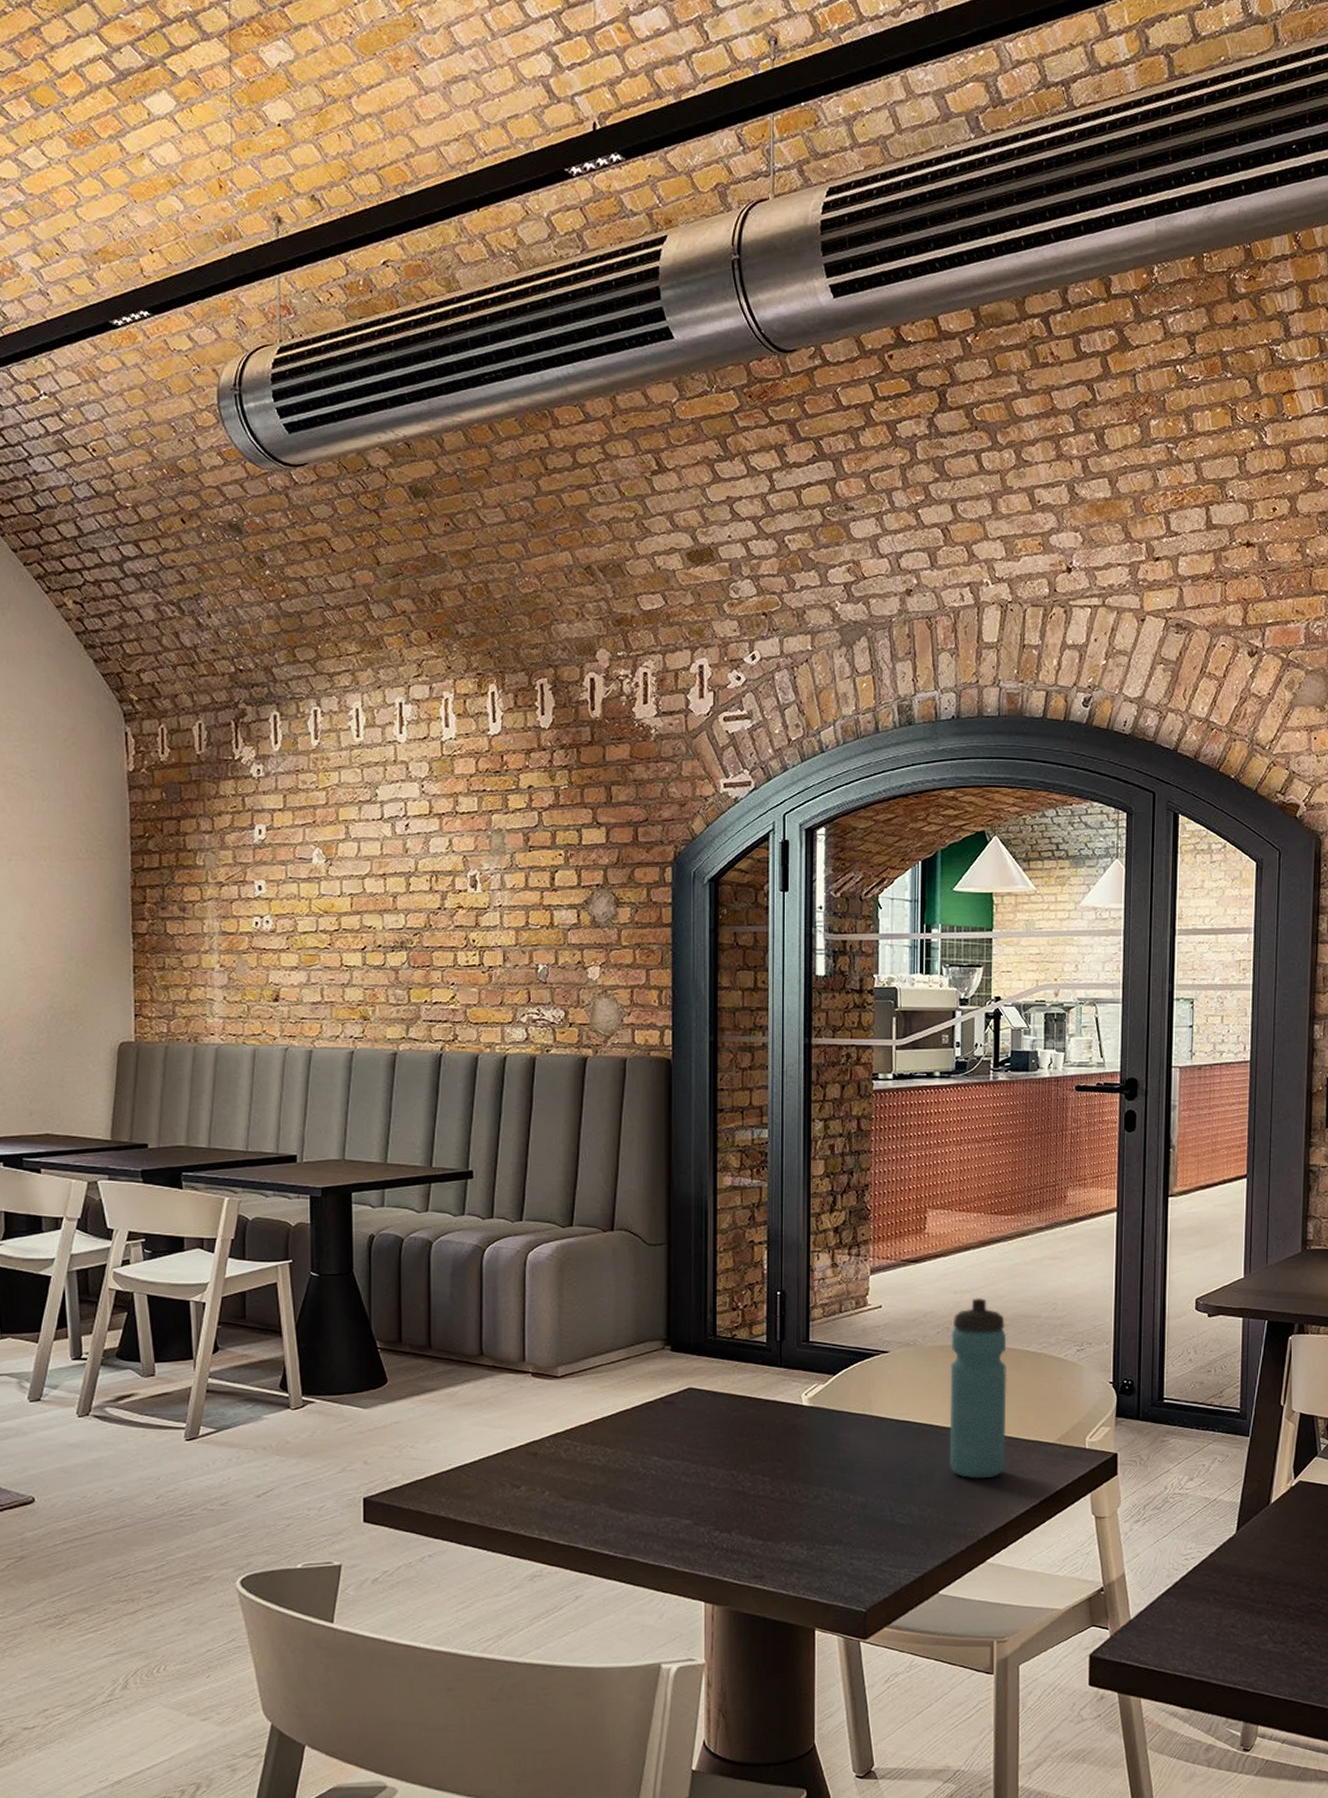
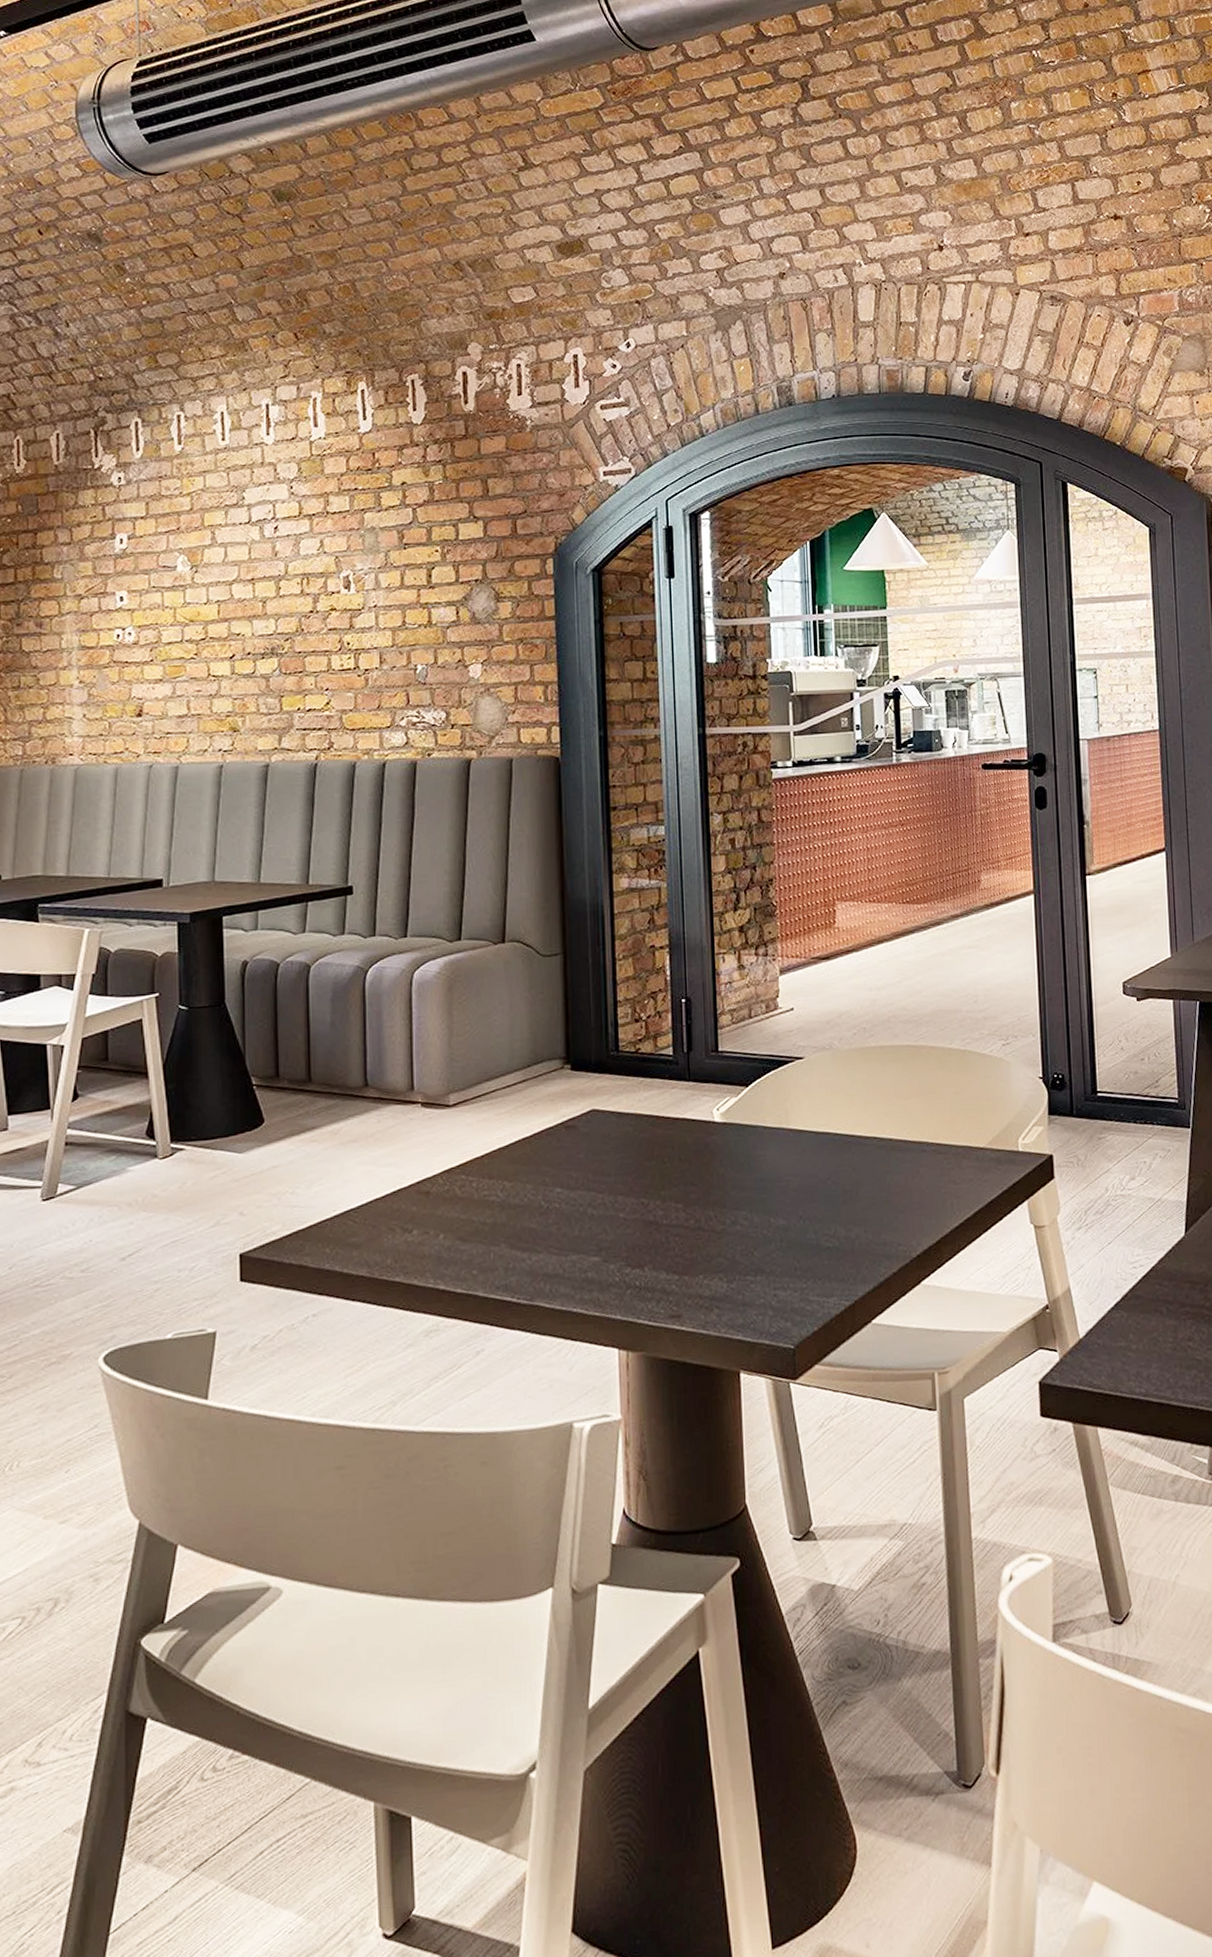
water bottle: present [949,1298,1007,1479] -> none [869,994,935,1192]

